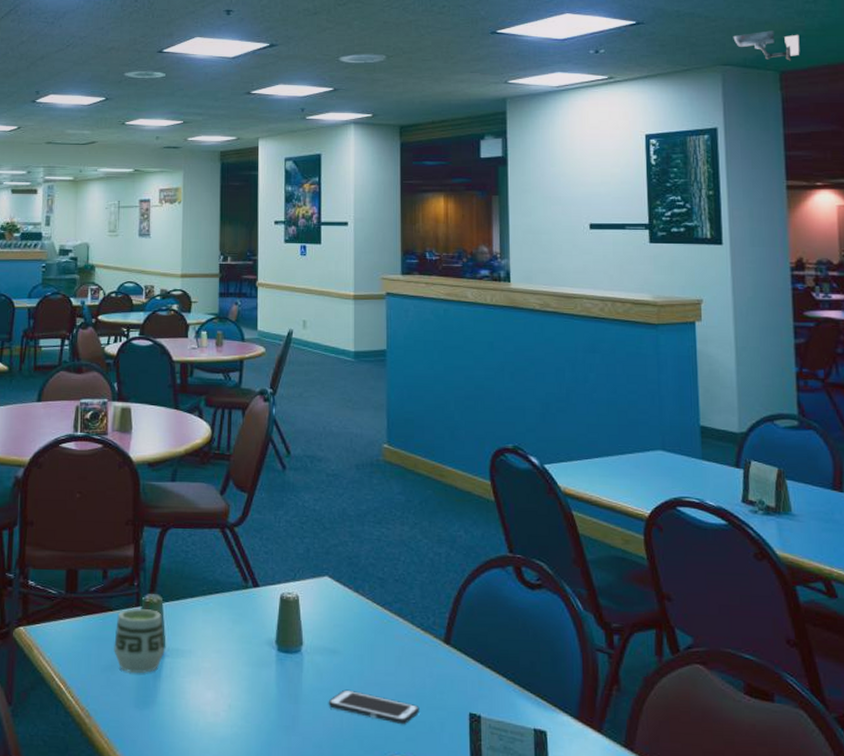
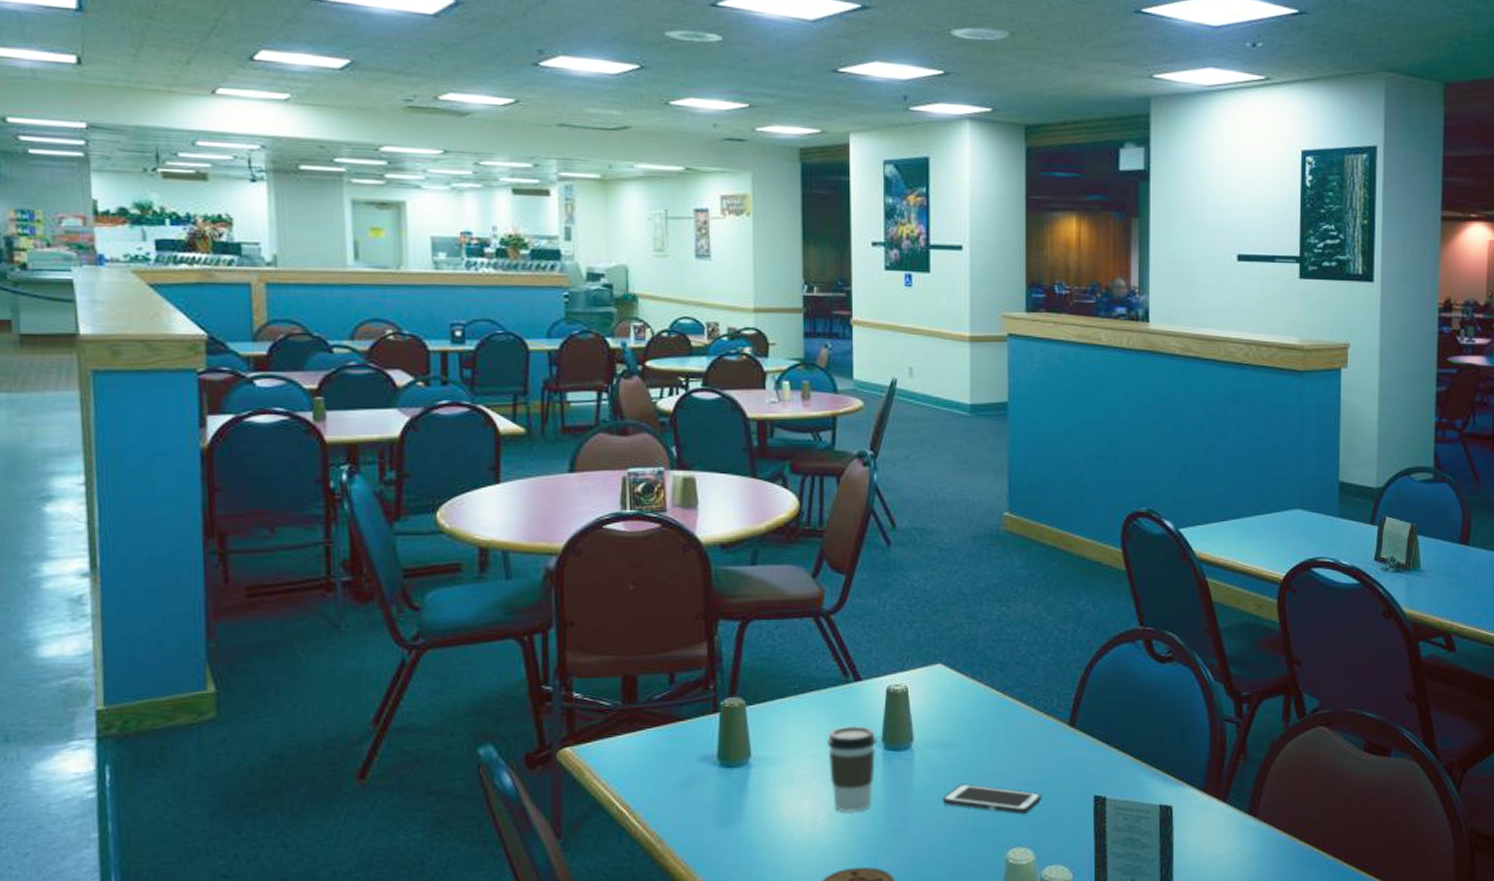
cup: present [113,608,165,673] -> none [686,714,751,788]
coffee cup: none [229,626,271,707] -> present [828,725,877,812]
security camera: present [733,30,800,61] -> none [1400,33,1467,71]

